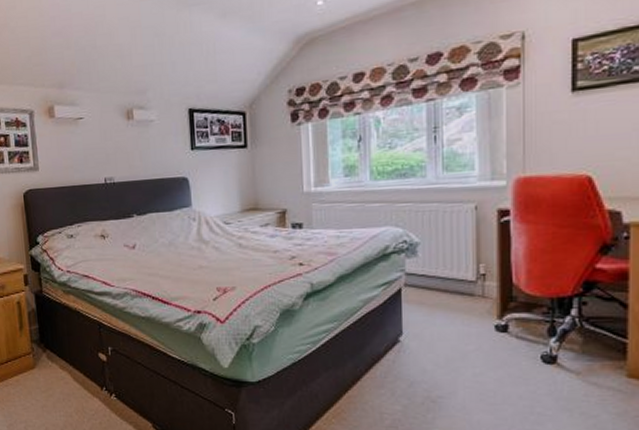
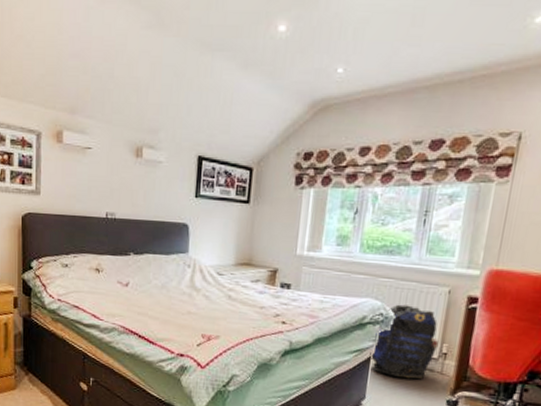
backpack: none [399,228,474,306] -> present [370,304,439,379]

